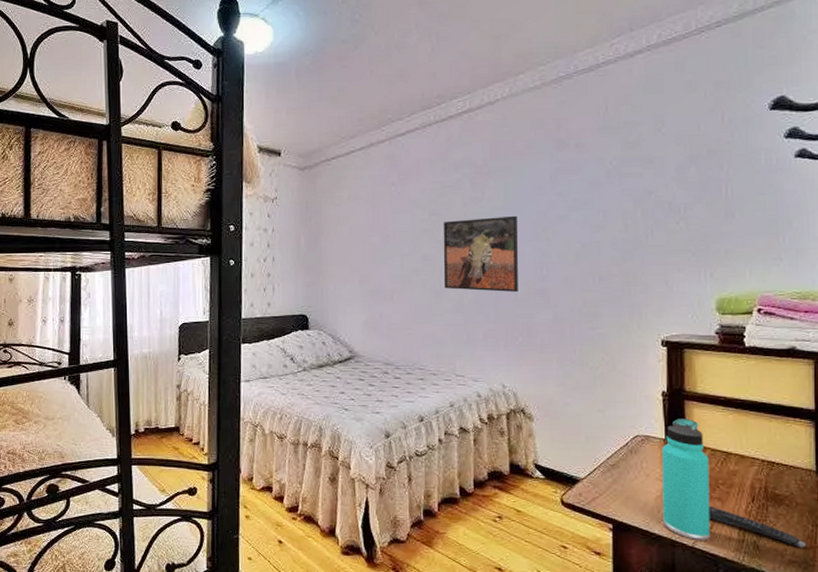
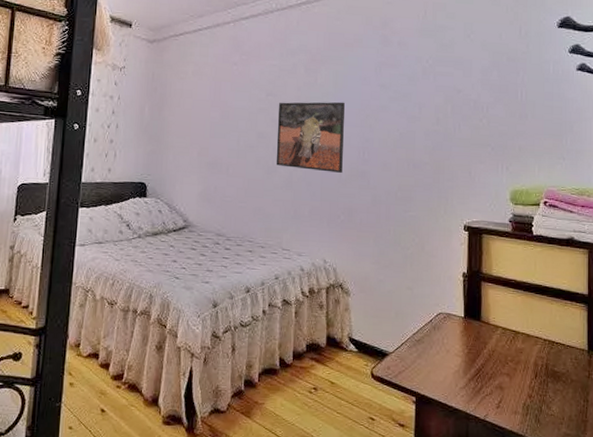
thermos bottle: present [662,419,710,541] -> none [460,299,501,415]
remote control: present [709,506,807,548] -> none [498,382,579,422]

